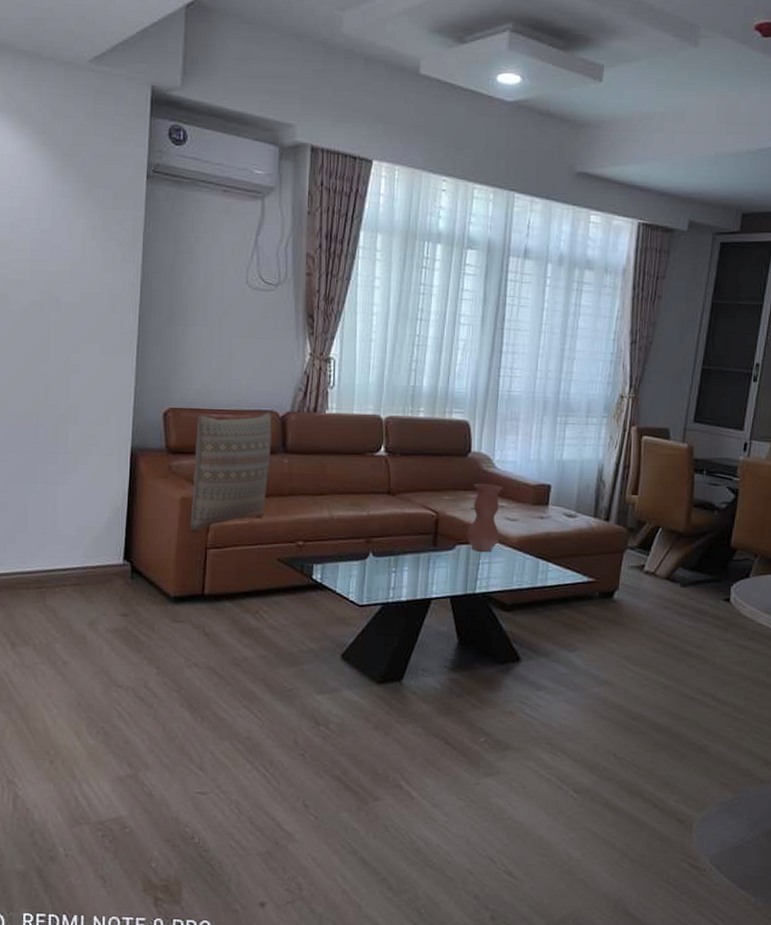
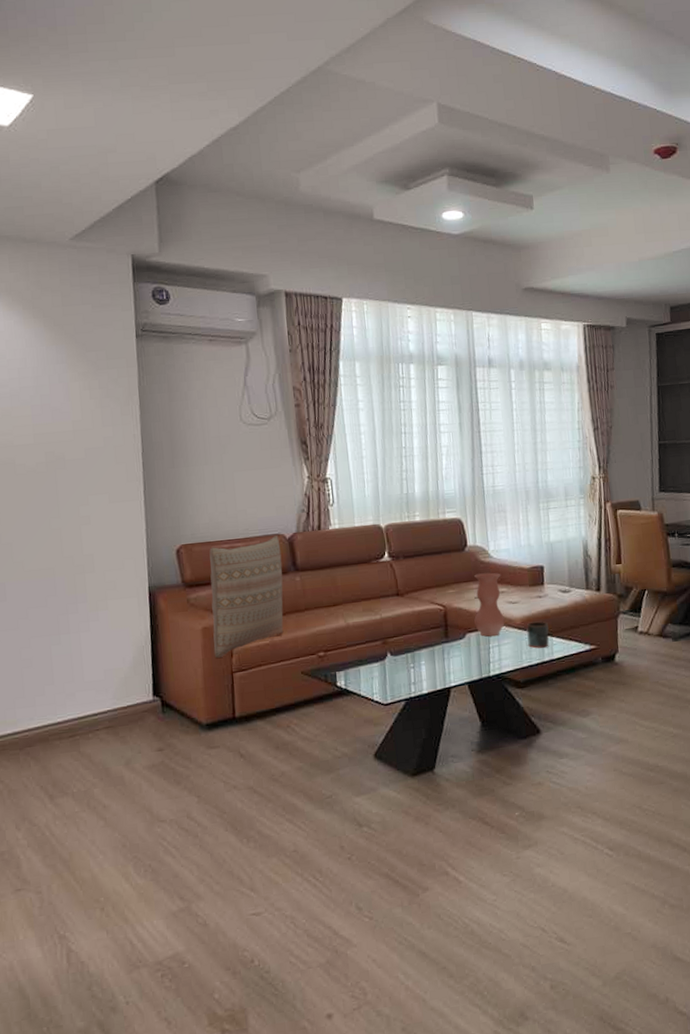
mug: none [521,543,546,572] -> present [526,621,550,648]

